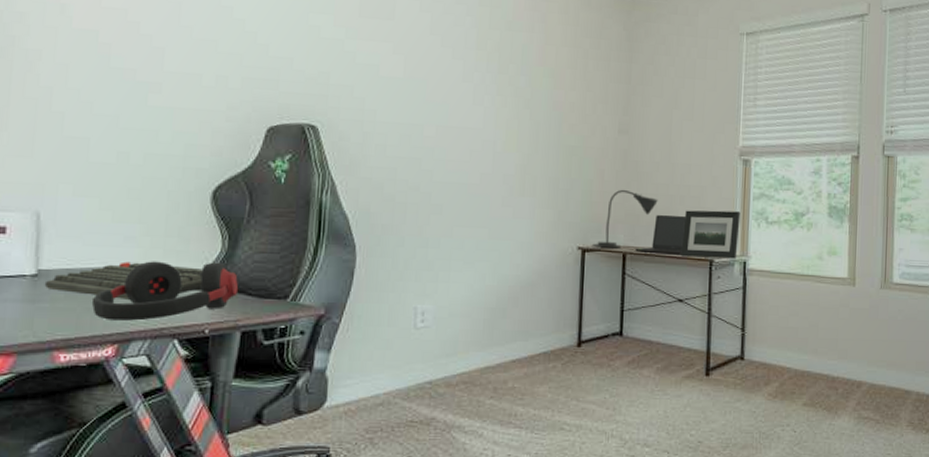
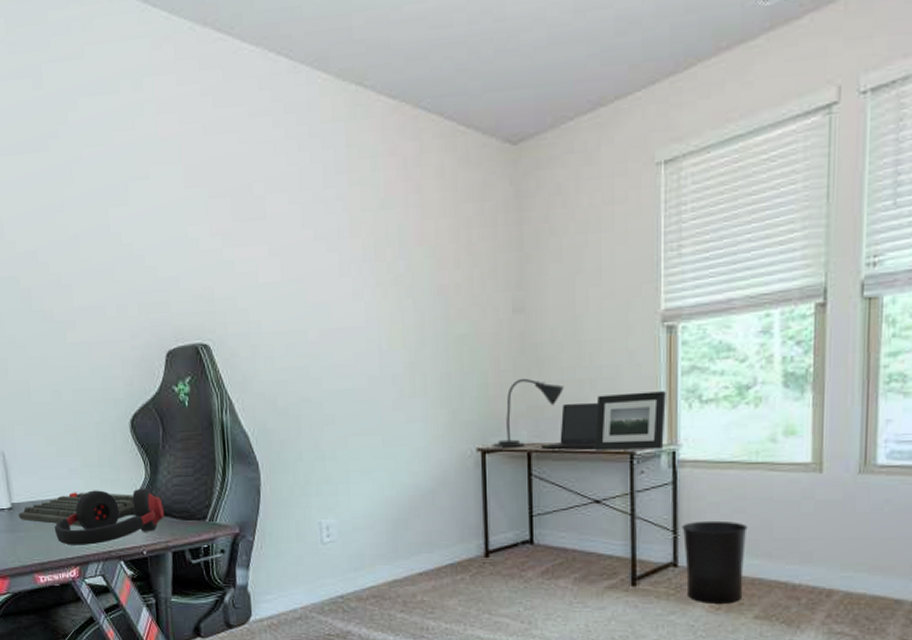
waste bin: none [748,321,800,393] -> present [682,520,748,604]

